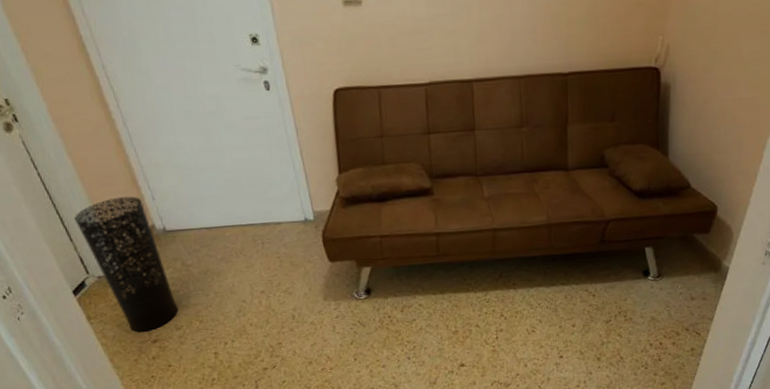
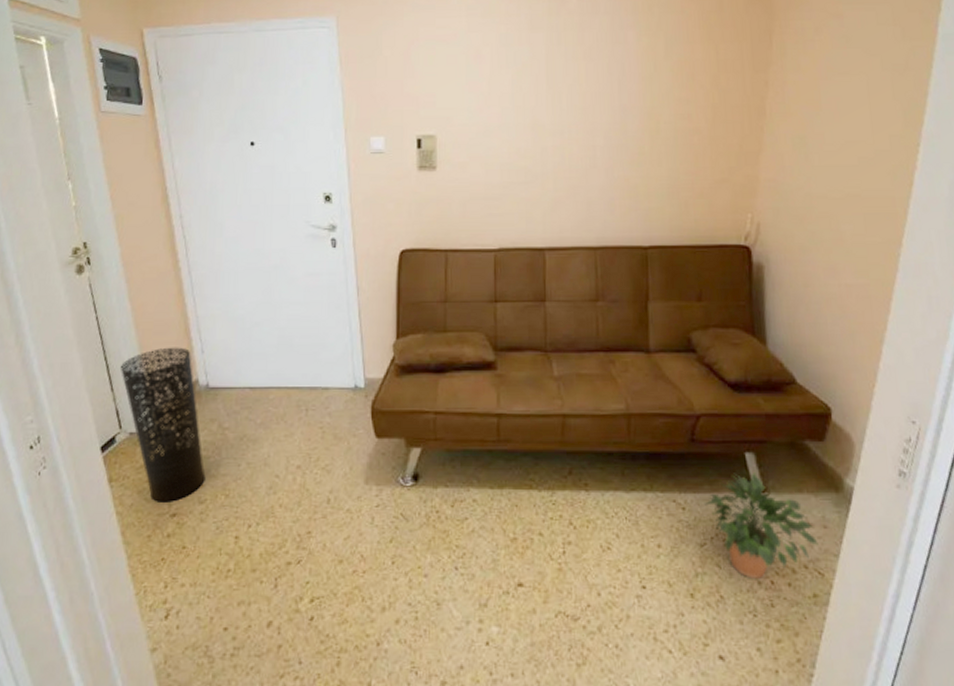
potted plant: none [610,263,698,343] -> present [704,473,819,579]

